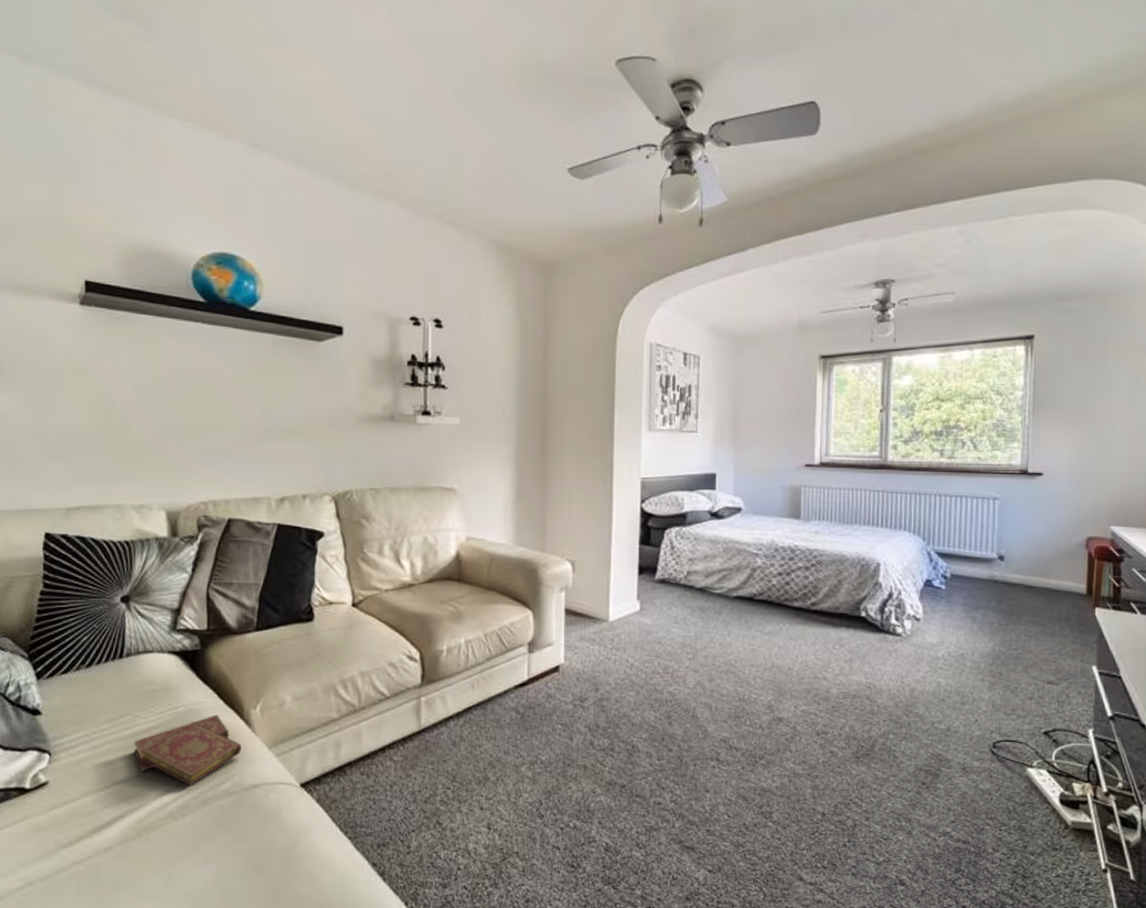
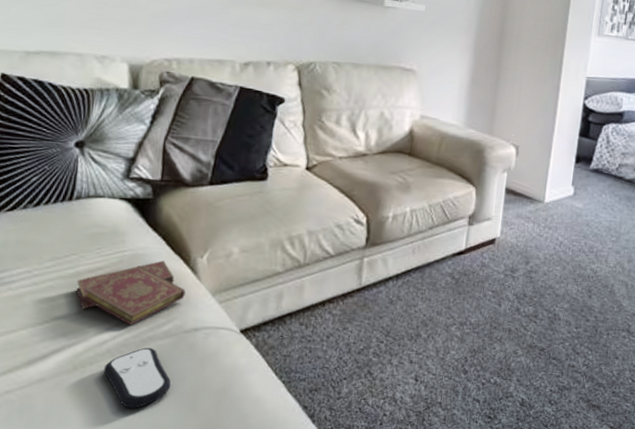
remote control: none [167,808,236,874] -> present [103,347,171,409]

